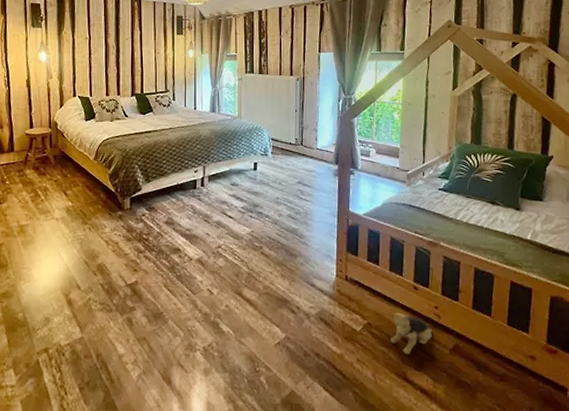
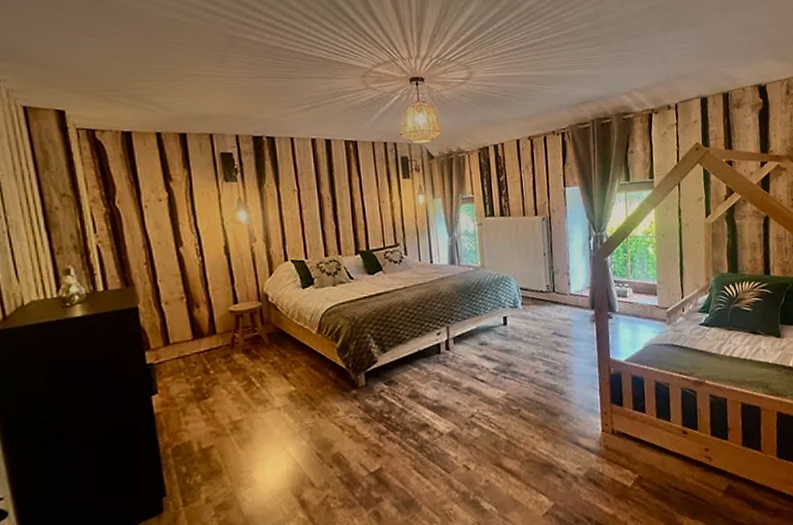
plush toy: present [391,313,433,355] -> none [662,461,705,505]

